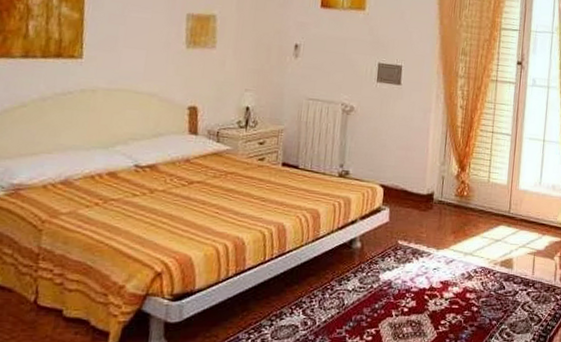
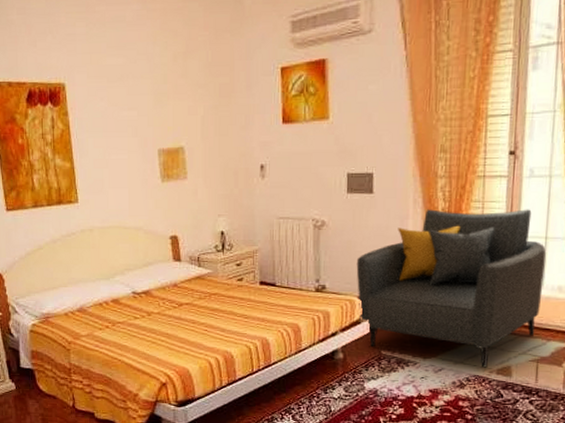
armchair: none [379,105,544,260] -> present [356,209,546,368]

